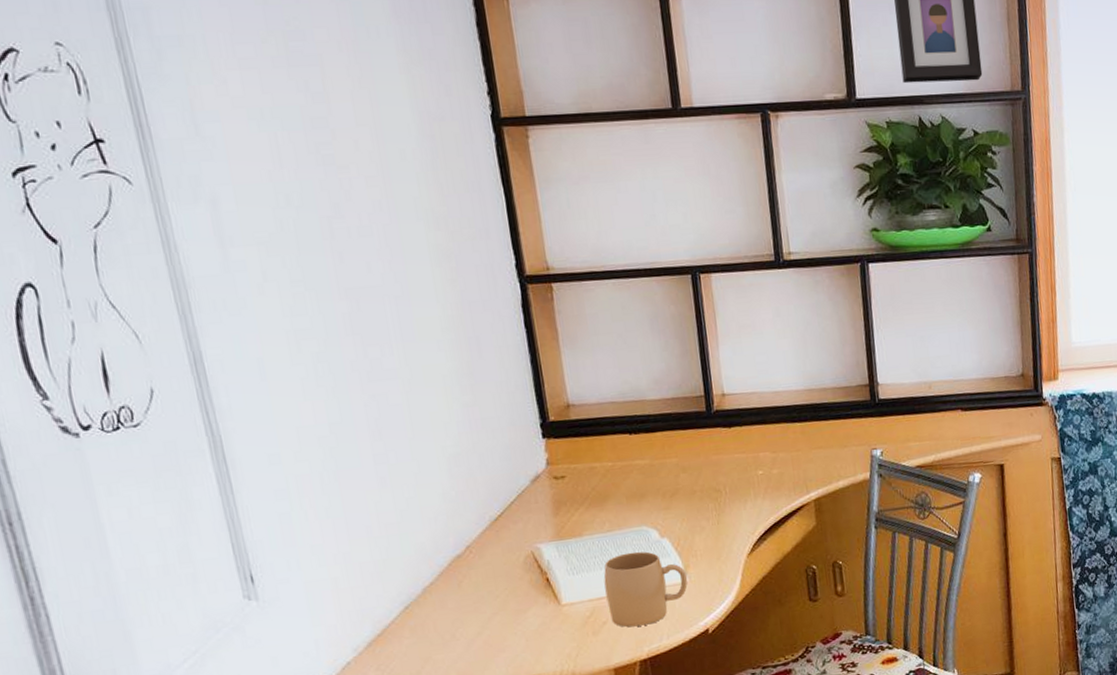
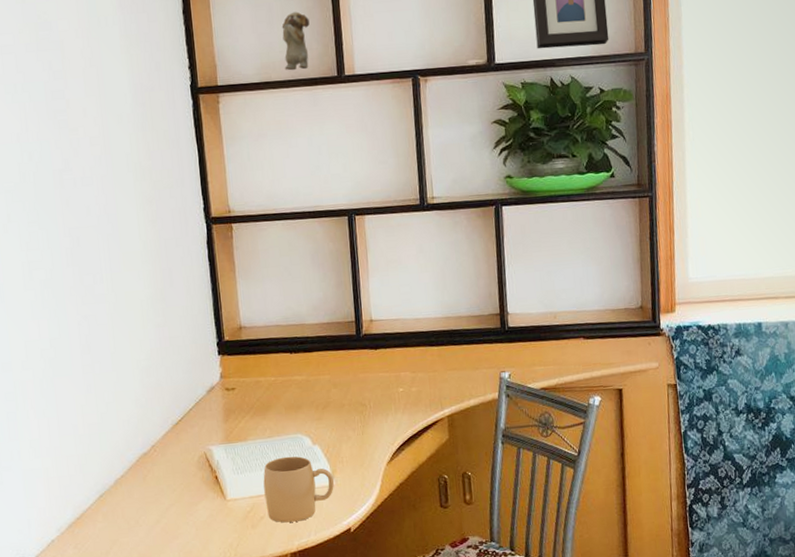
figurine: none [601,29,637,101] -> present [282,11,310,71]

